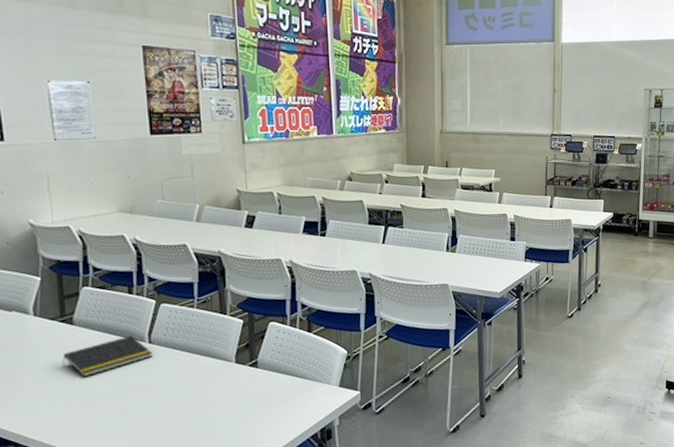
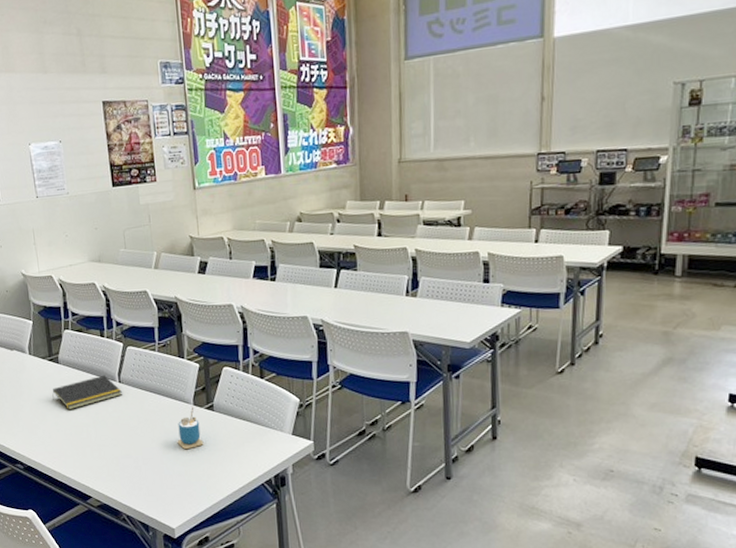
cup: none [215,364,246,411] -> present [177,406,204,450]

